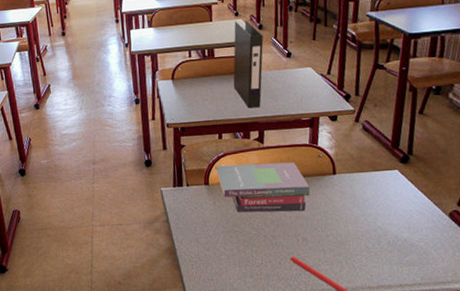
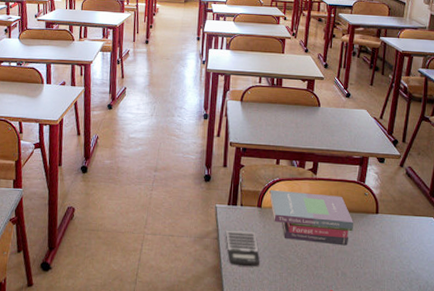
calculator: none [174,210,214,244] -> present [225,230,260,266]
binder: present [233,20,264,109] -> none [295,57,327,140]

